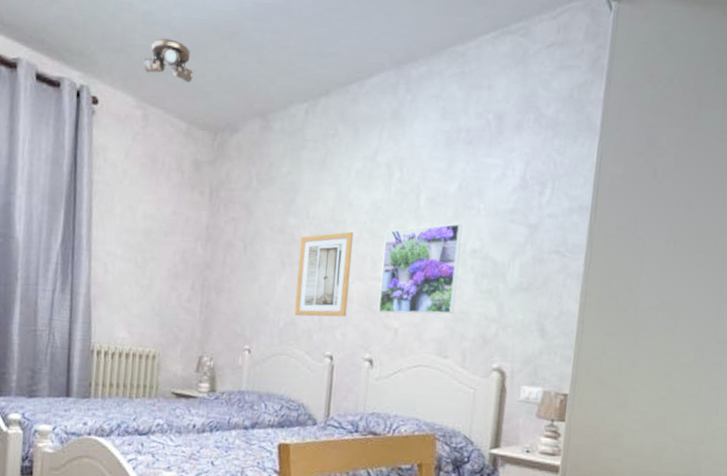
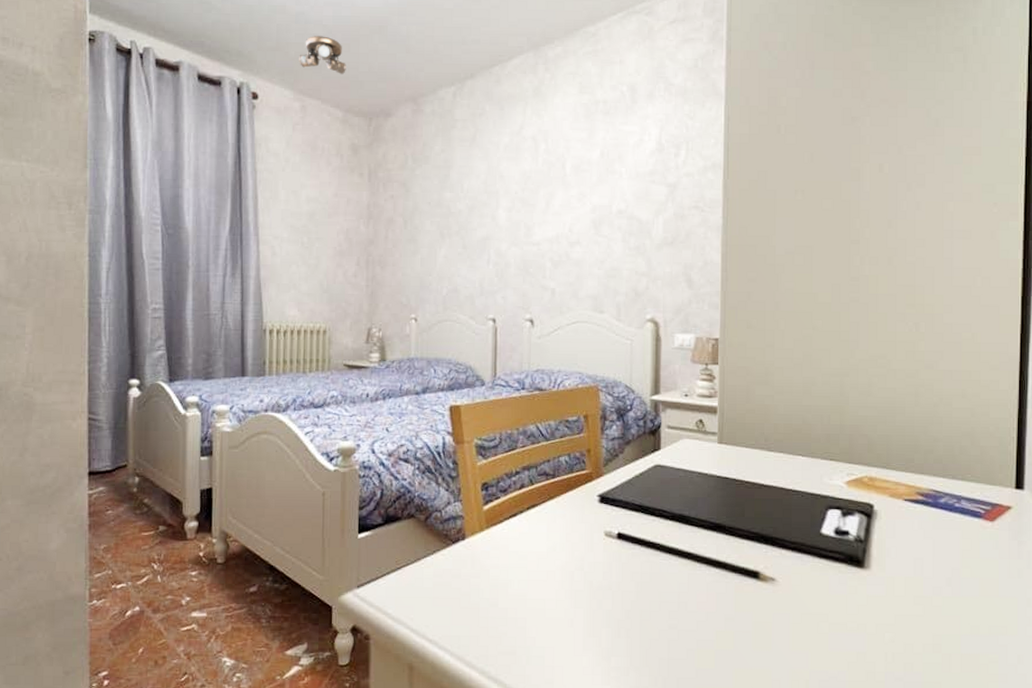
wall art: present [294,231,354,317] -> none [456,201,507,283]
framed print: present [378,223,463,315] -> none [535,187,607,275]

